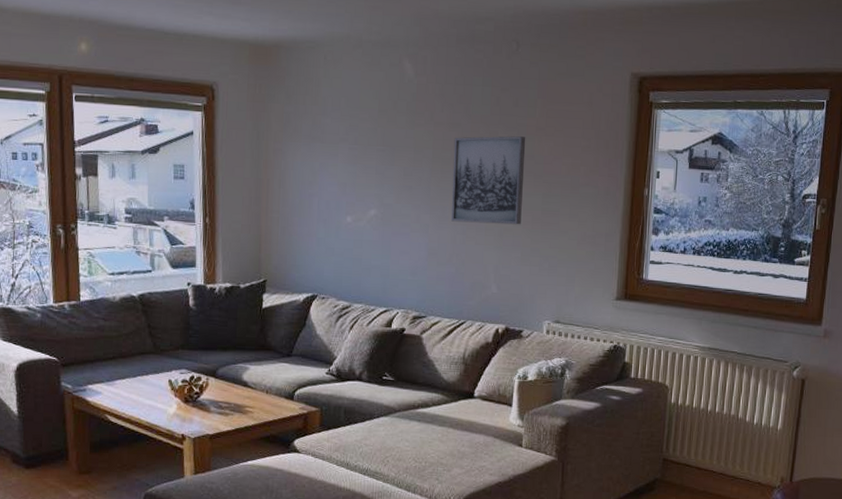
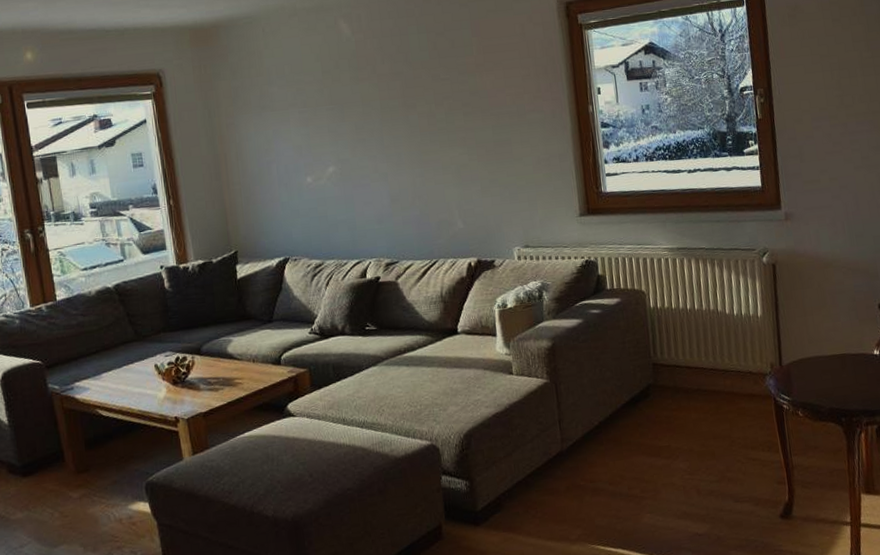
wall art: present [451,136,526,225] -> none [398,75,476,166]

